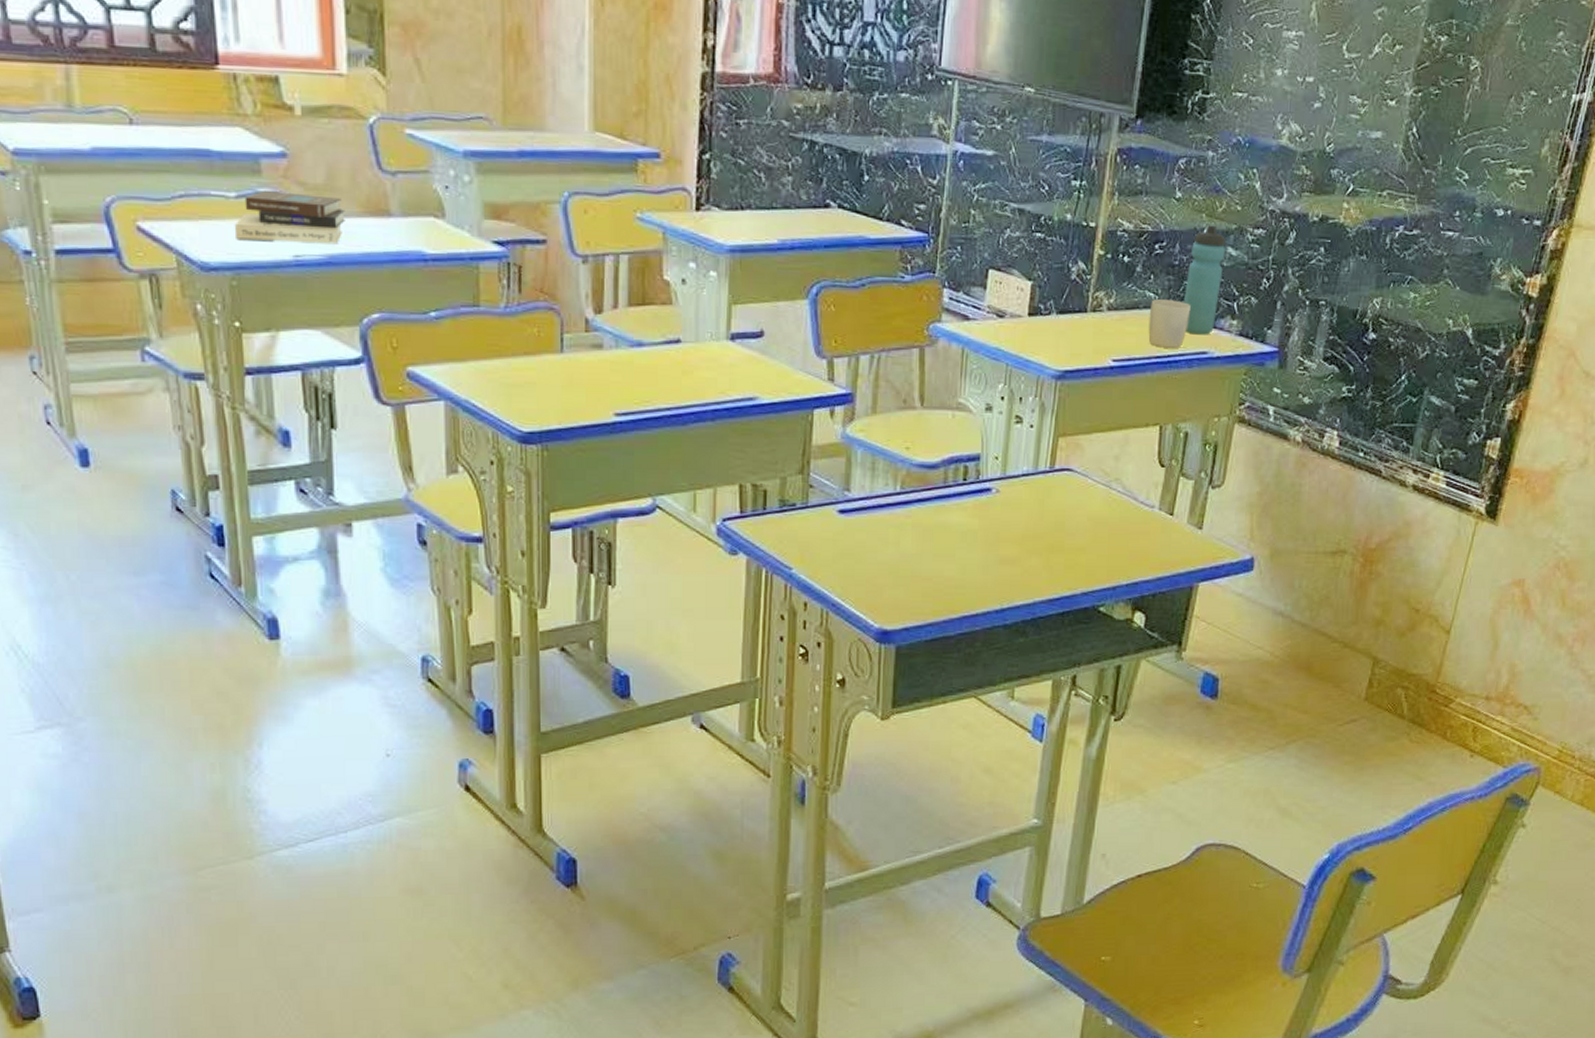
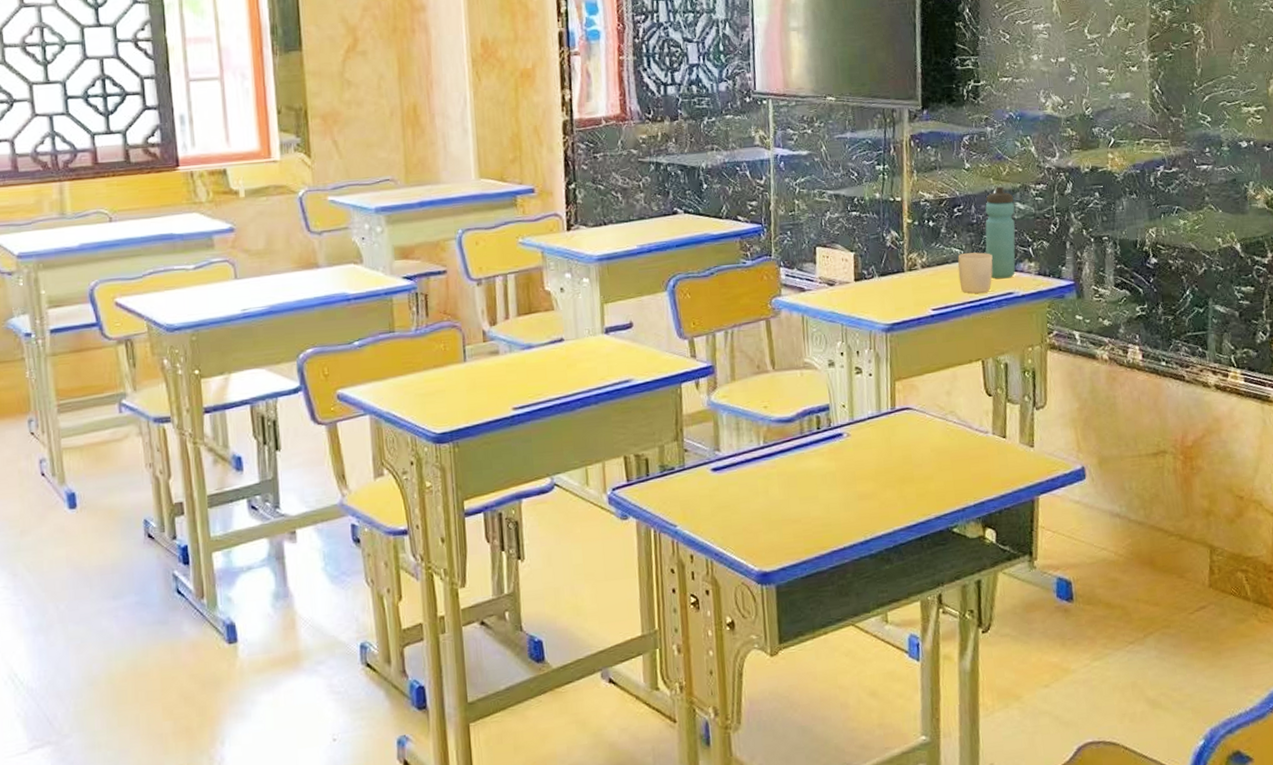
books: present [234,191,345,245] -> none [193,258,282,302]

